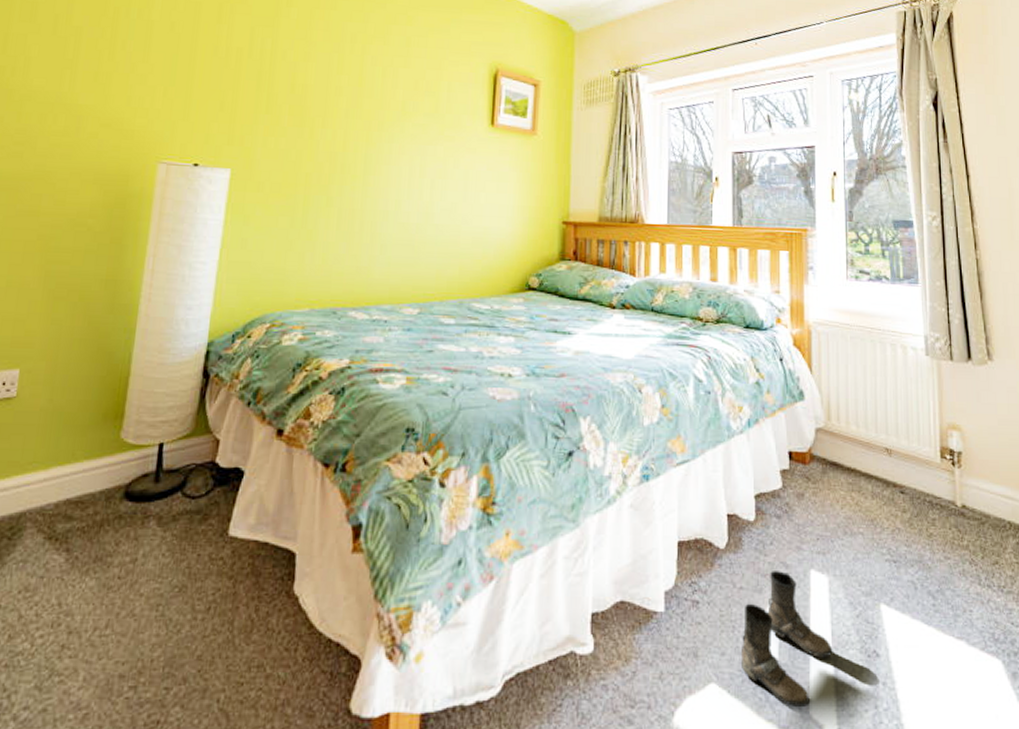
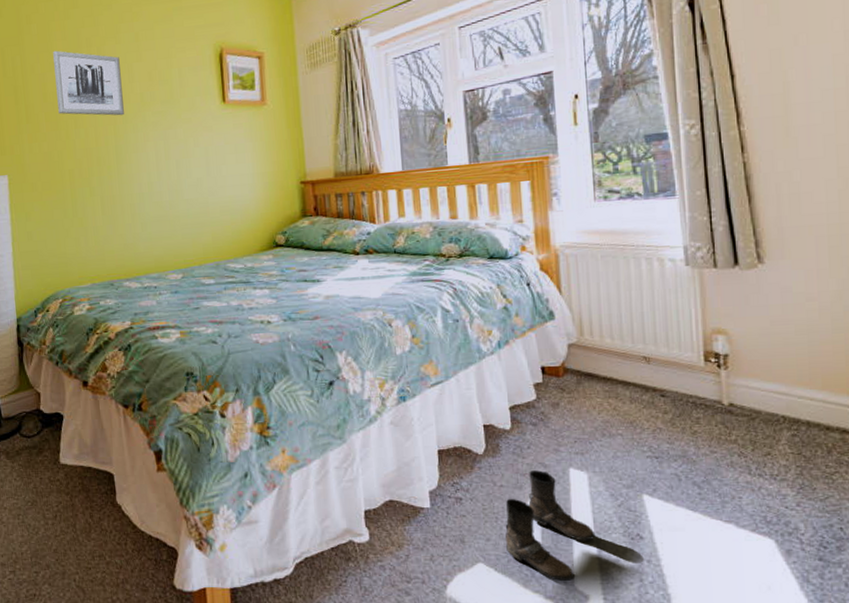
wall art: none [305,40,385,122] -> present [53,50,124,116]

